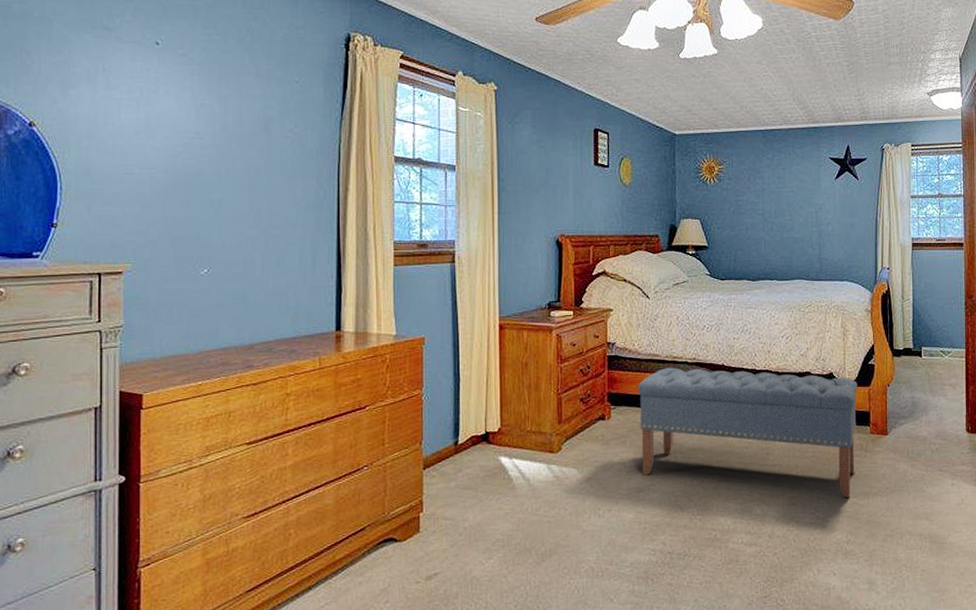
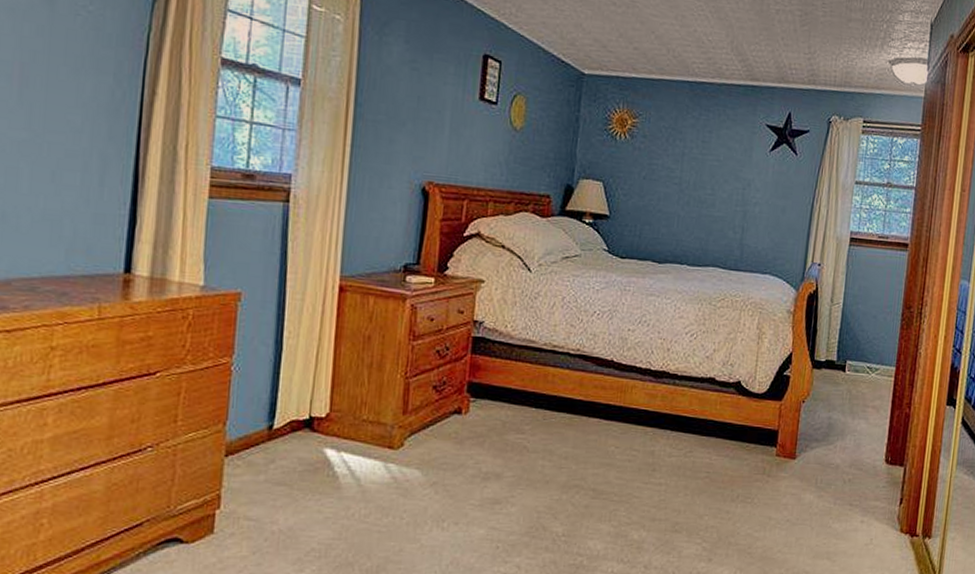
bench: present [637,368,857,498] -> none [500,358,768,528]

